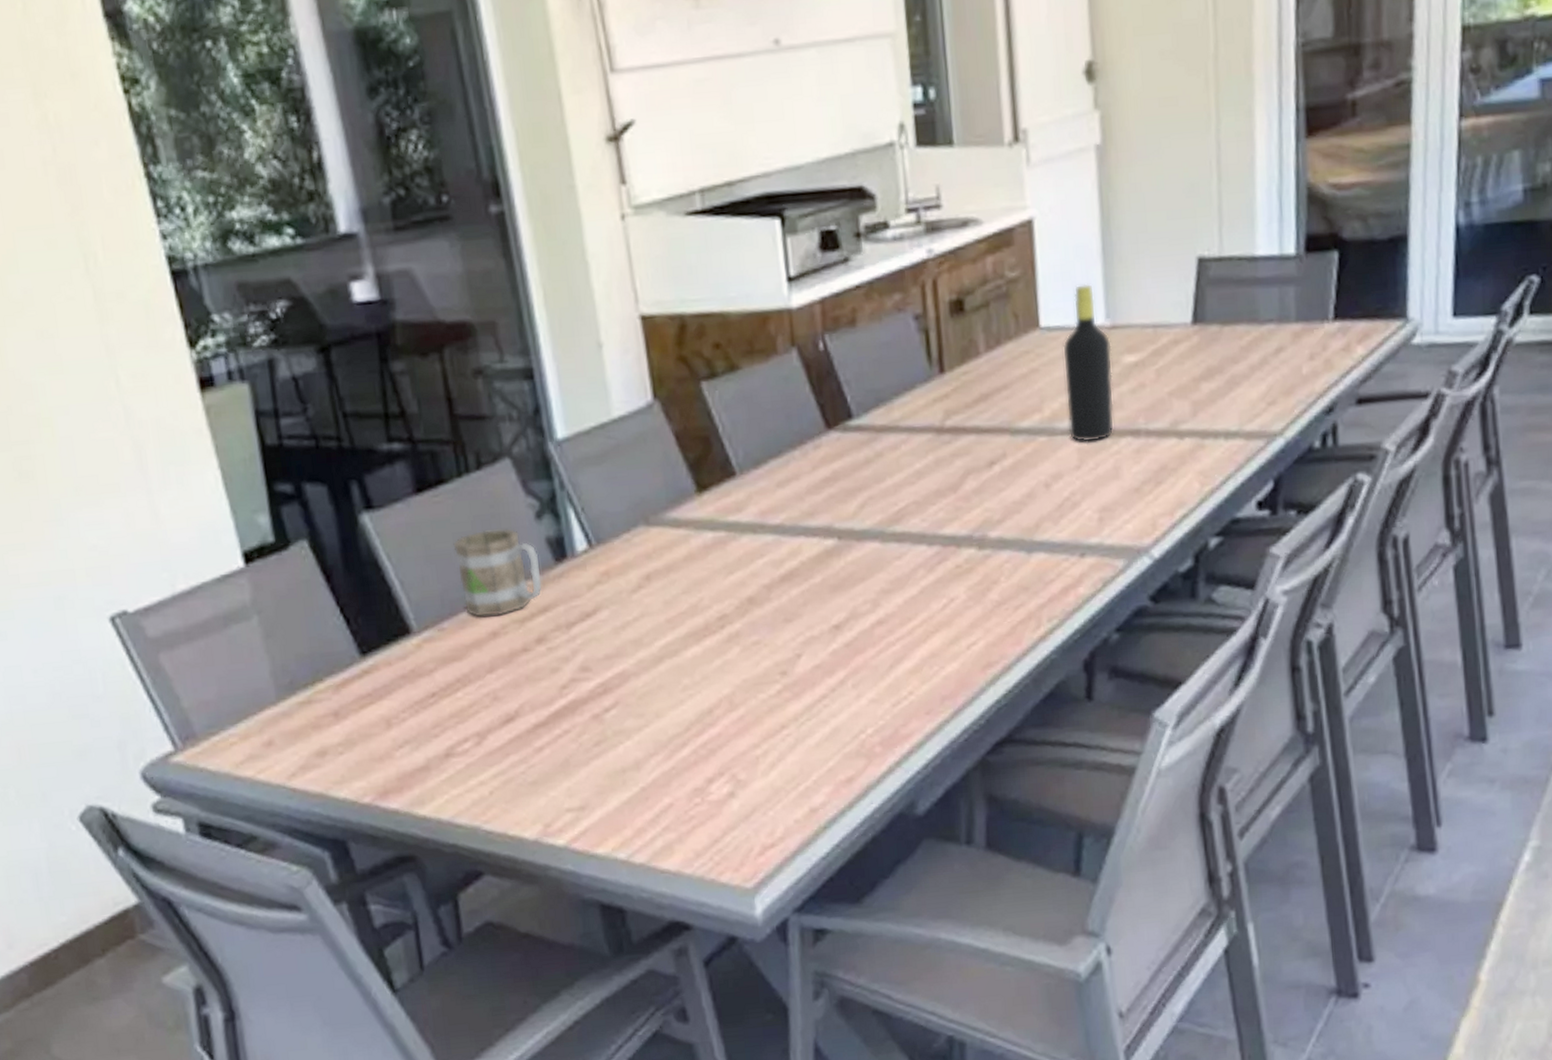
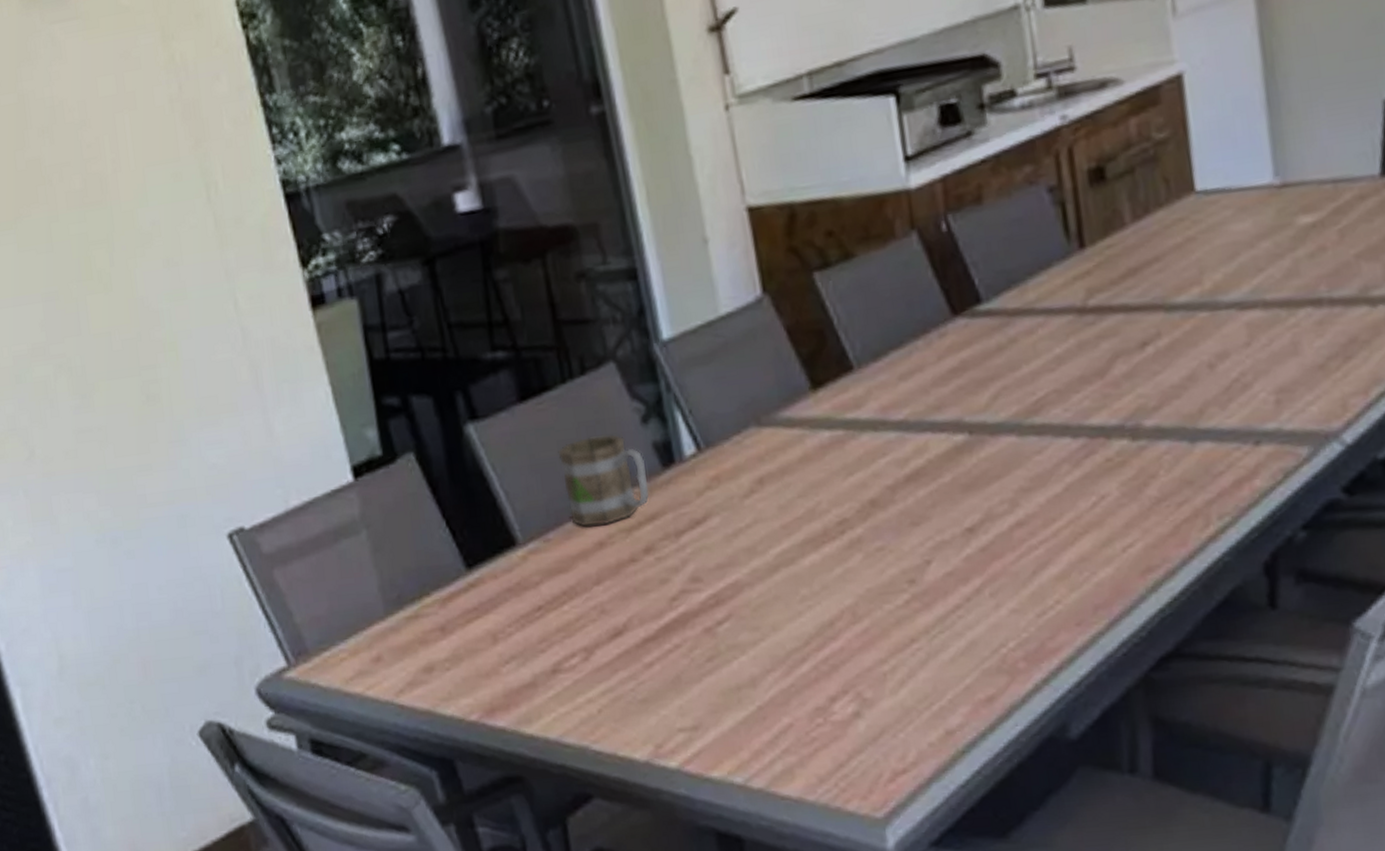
bottle: present [1062,283,1115,443] -> none [1223,139,1290,316]

